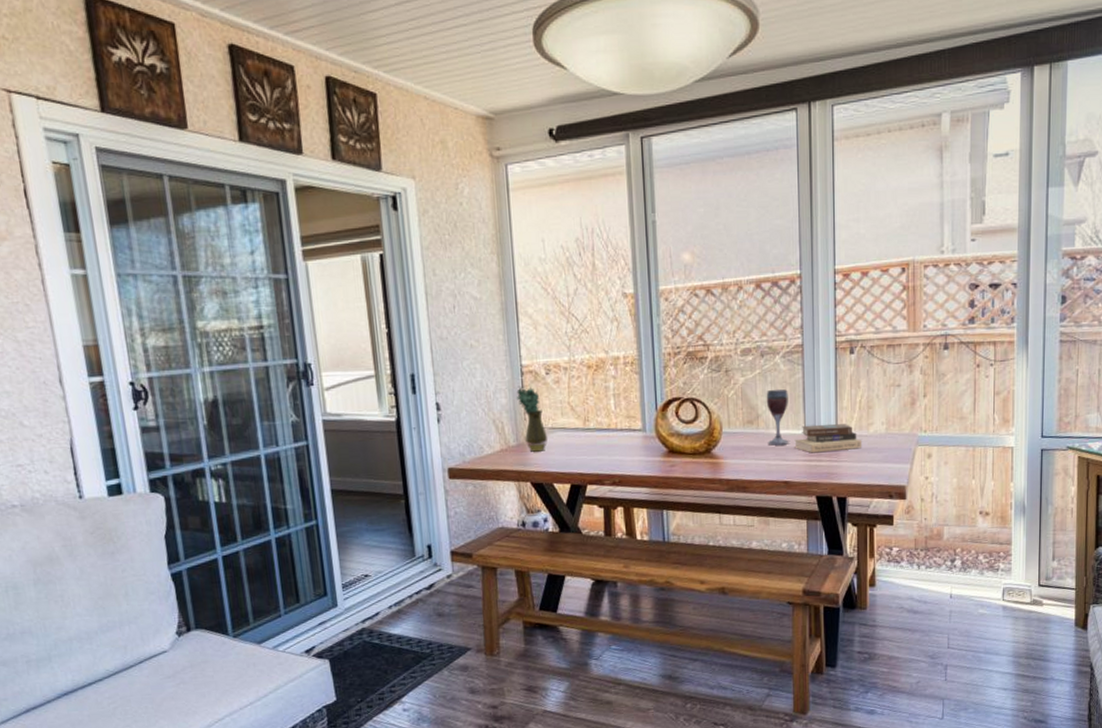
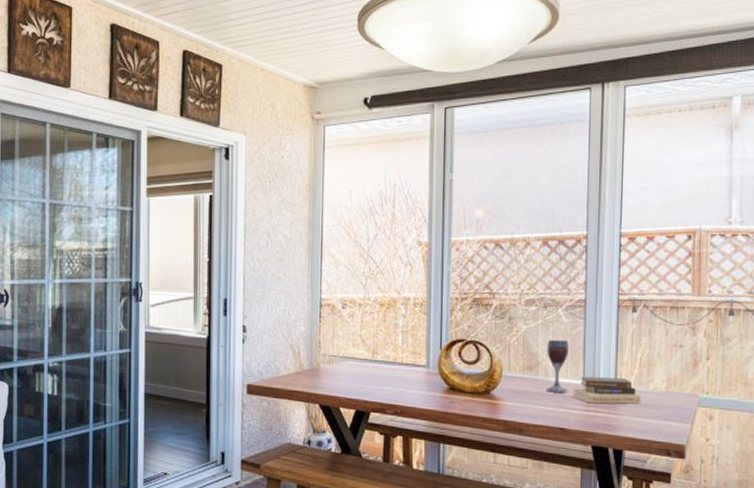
vase: present [516,386,548,452] -> none [313,316,339,377]

